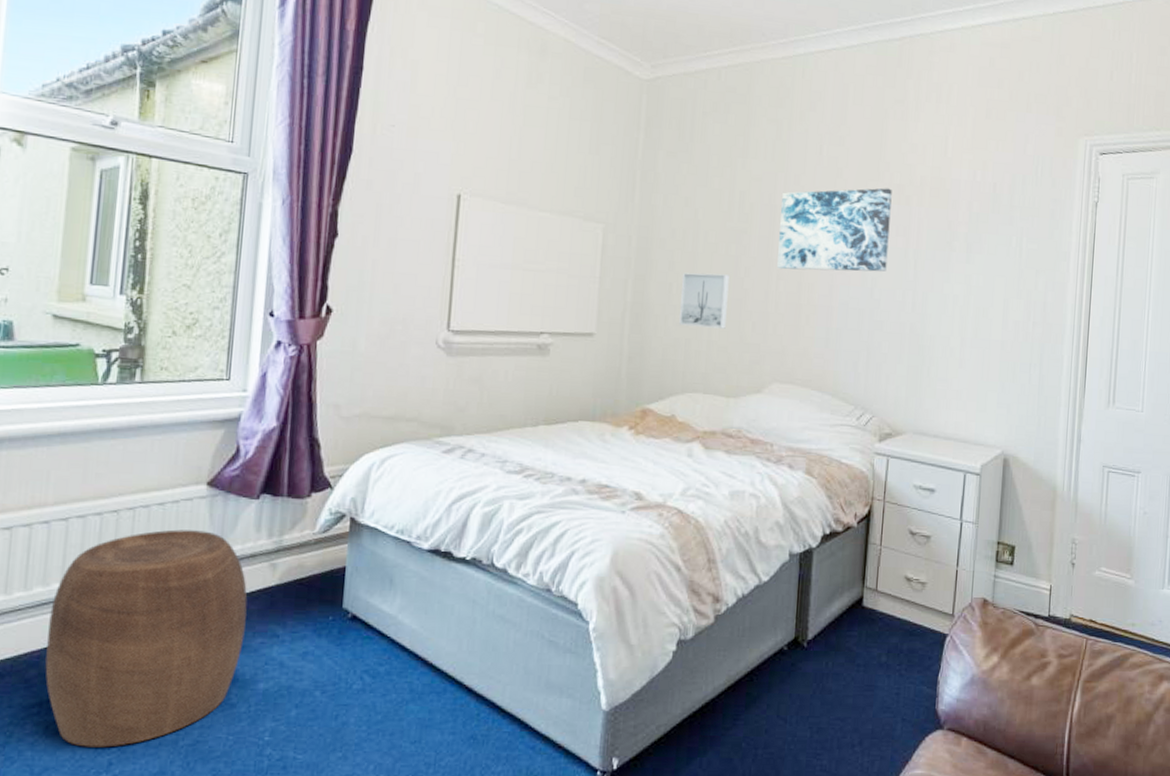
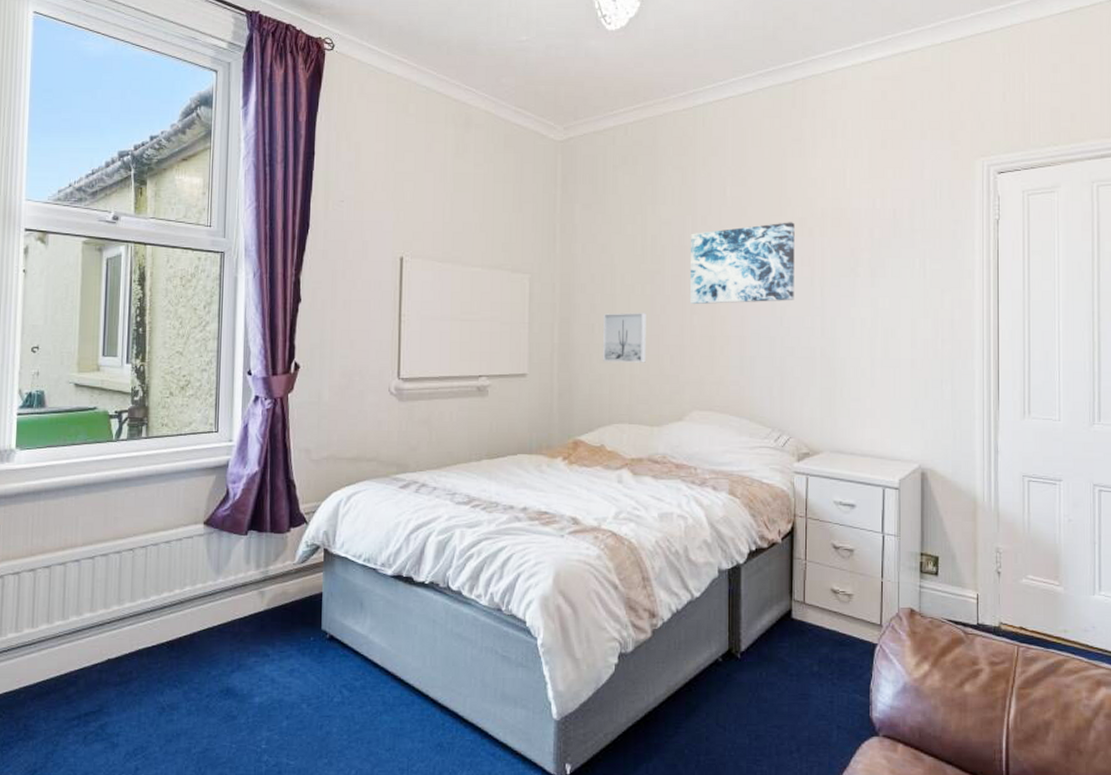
stool: present [45,529,248,748] -> none [82,564,242,755]

